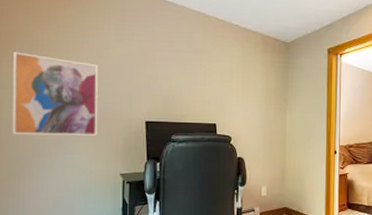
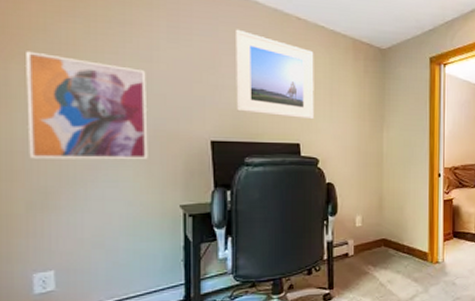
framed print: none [166,29,230,104] -> present [234,29,314,120]

